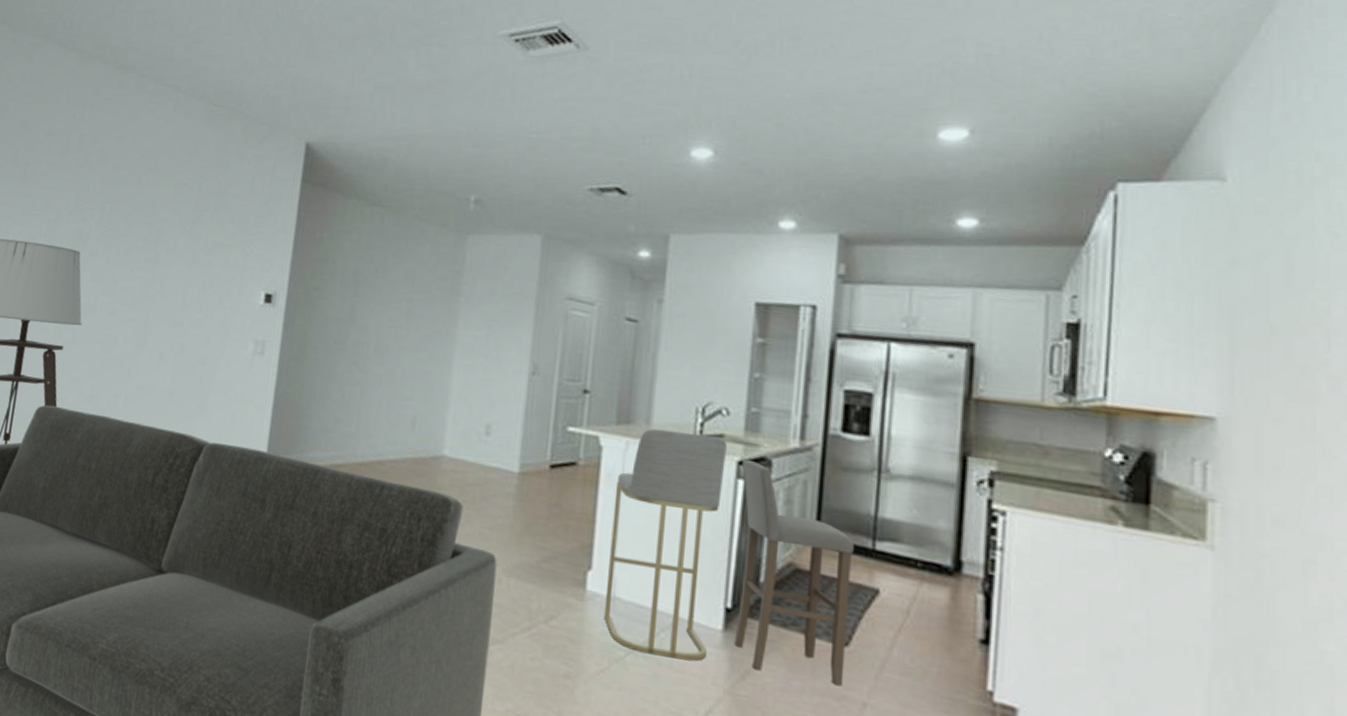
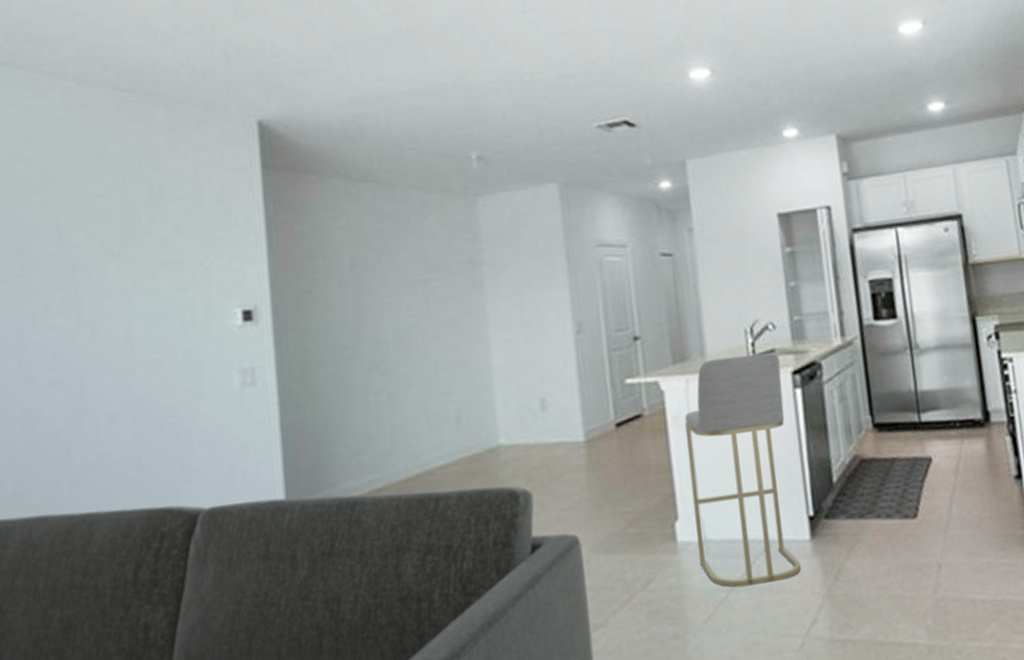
bar stool: present [734,459,854,687] -> none [795,367,920,567]

